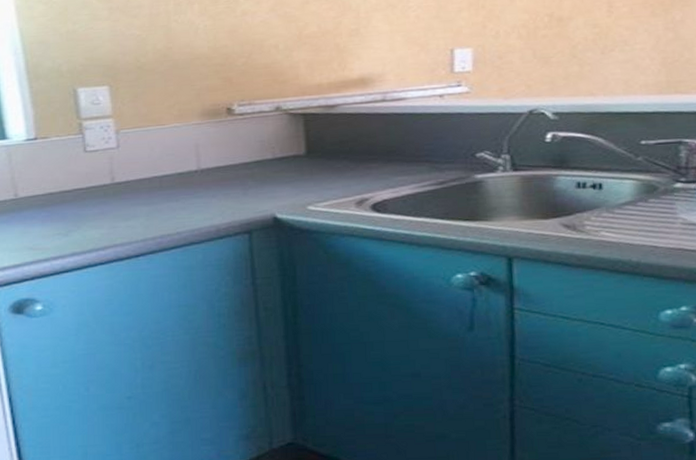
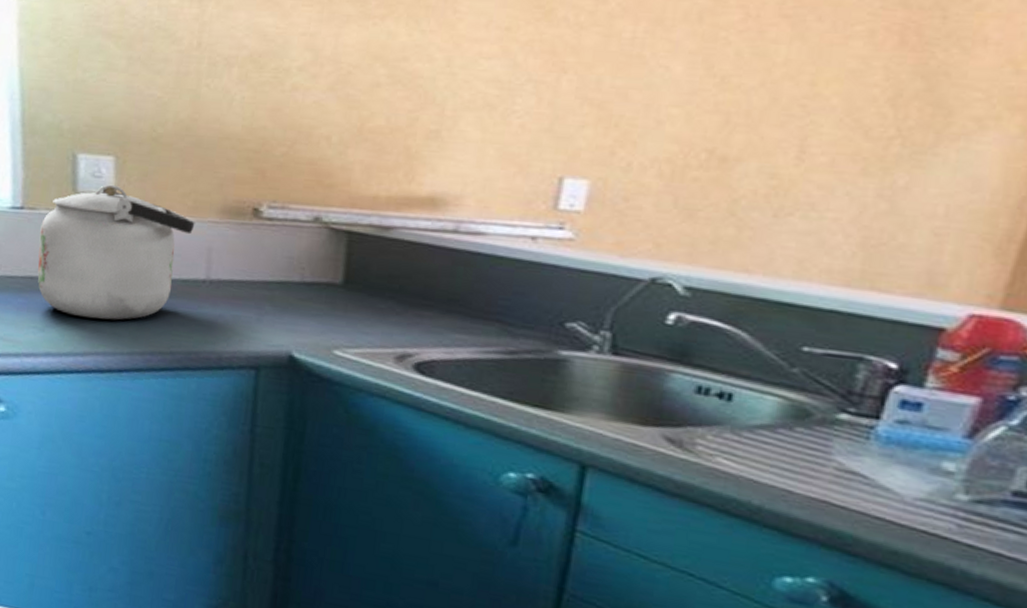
kettle: none [54,108,182,219] -> present [37,184,195,321]

